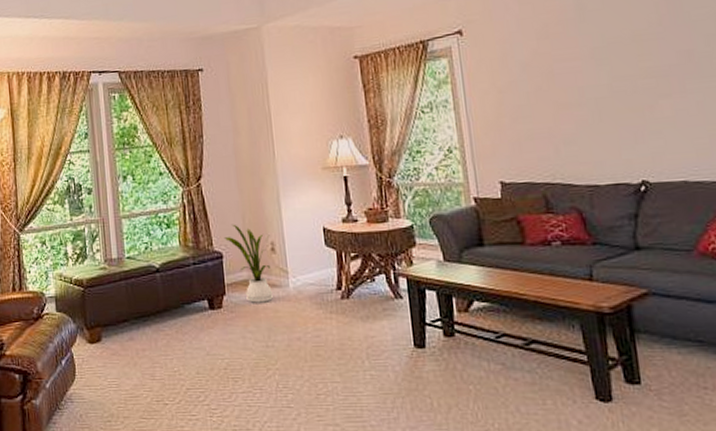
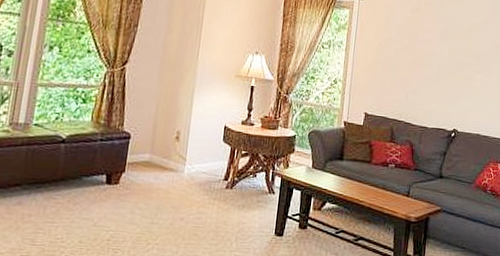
house plant: present [224,224,273,303] -> none [135,109,178,184]

